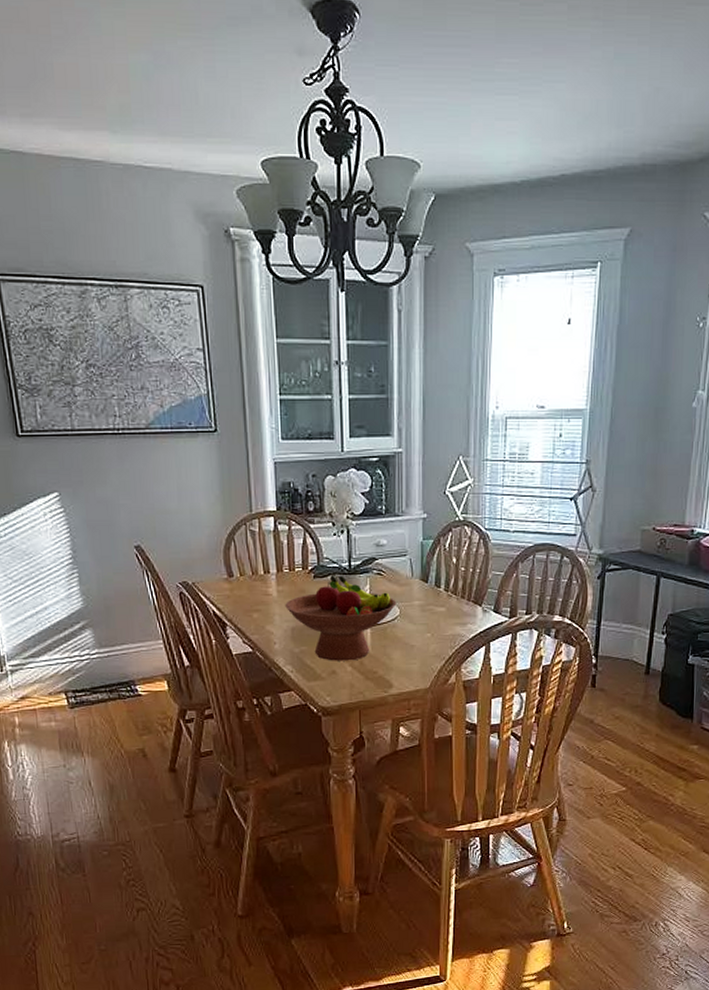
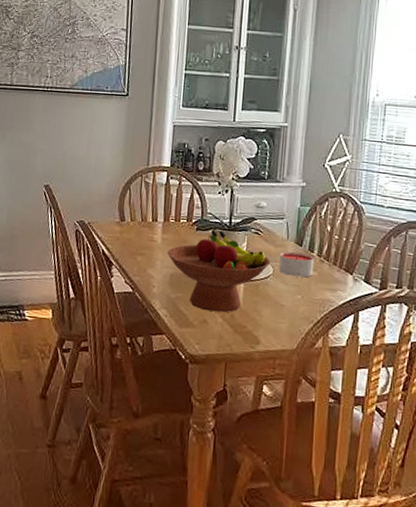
candle: none [406,589,442,615] -> present [279,251,315,278]

